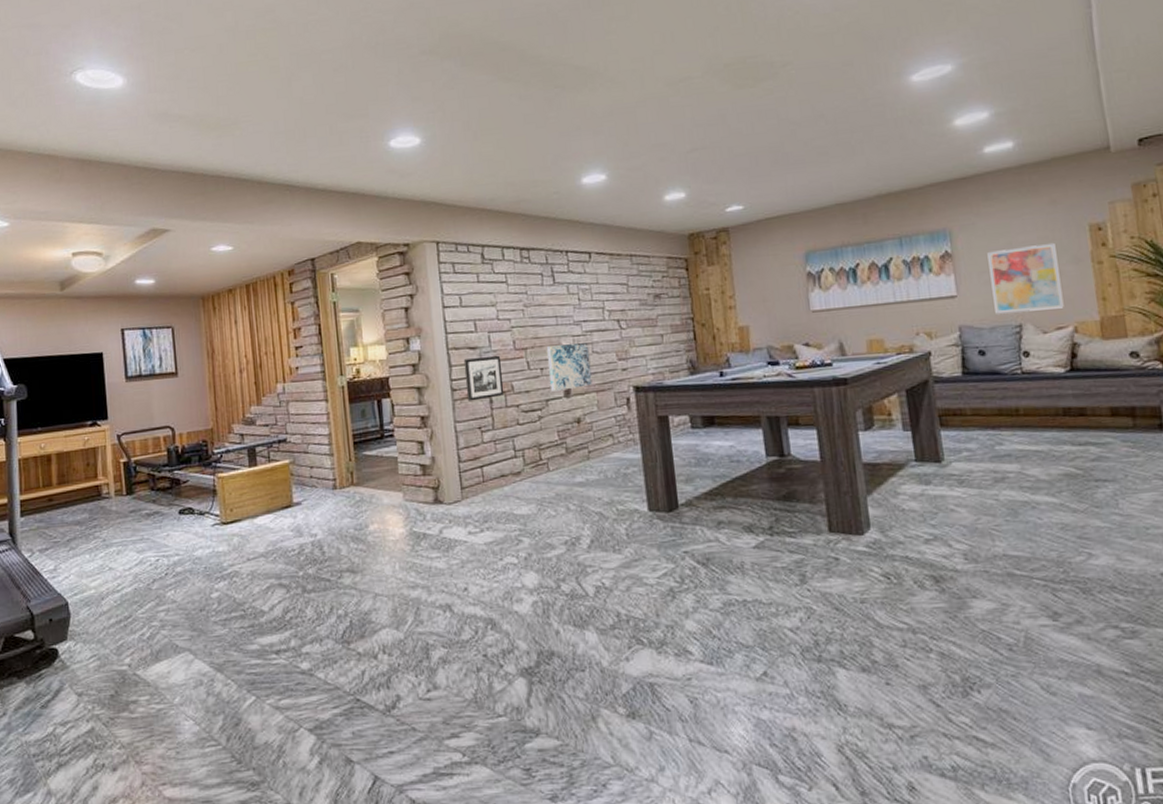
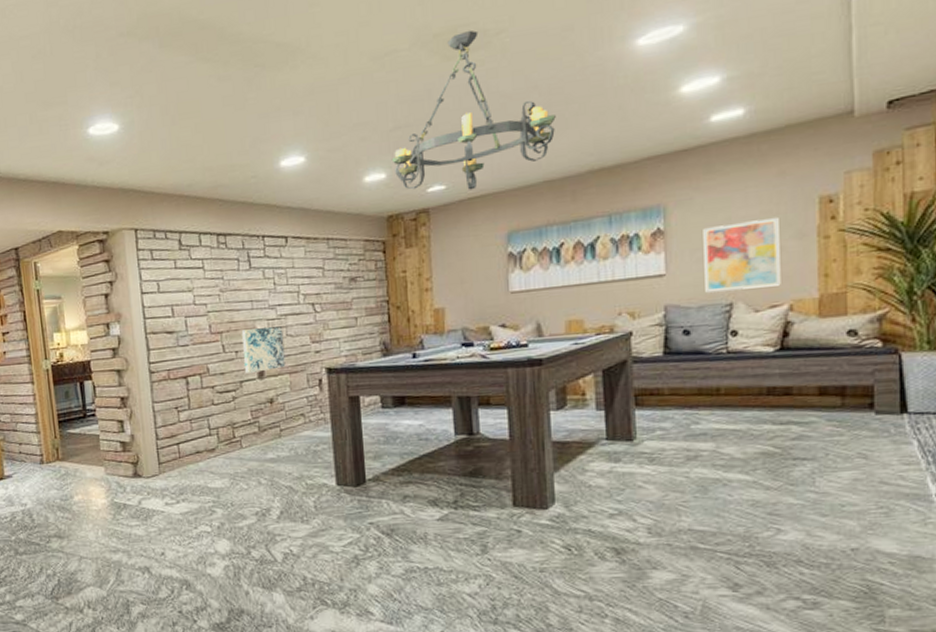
picture frame: present [463,355,505,401] -> none [161,339,200,383]
chandelier: none [690,61,843,211] -> present [391,30,556,190]

